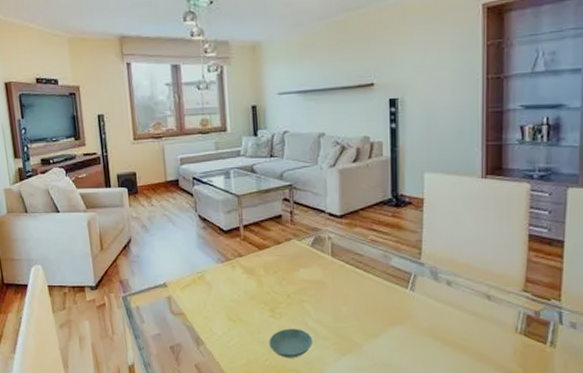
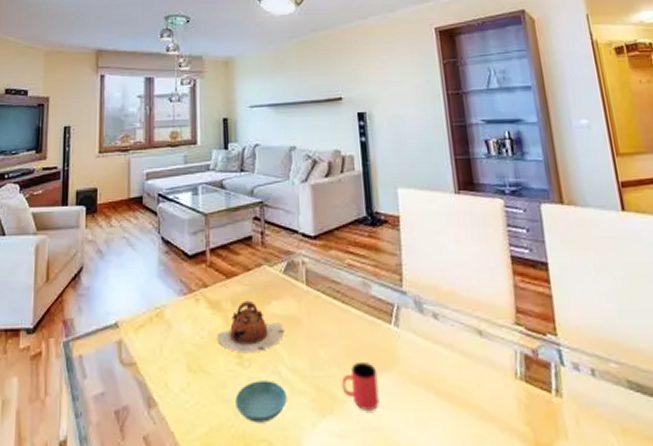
teapot: none [252,268,311,309] -> present [216,300,284,354]
cup: none [360,316,392,352] -> present [341,361,380,410]

